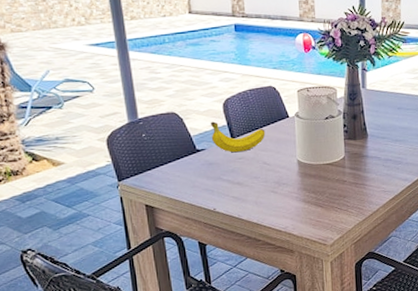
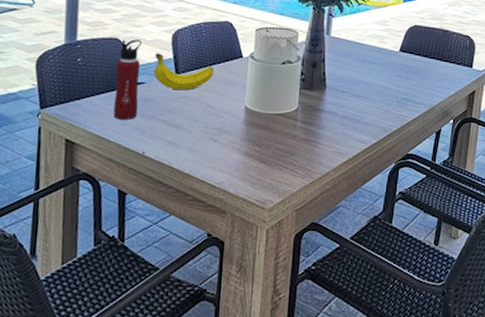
water bottle: none [177,111,204,183] -> present [113,39,142,120]

